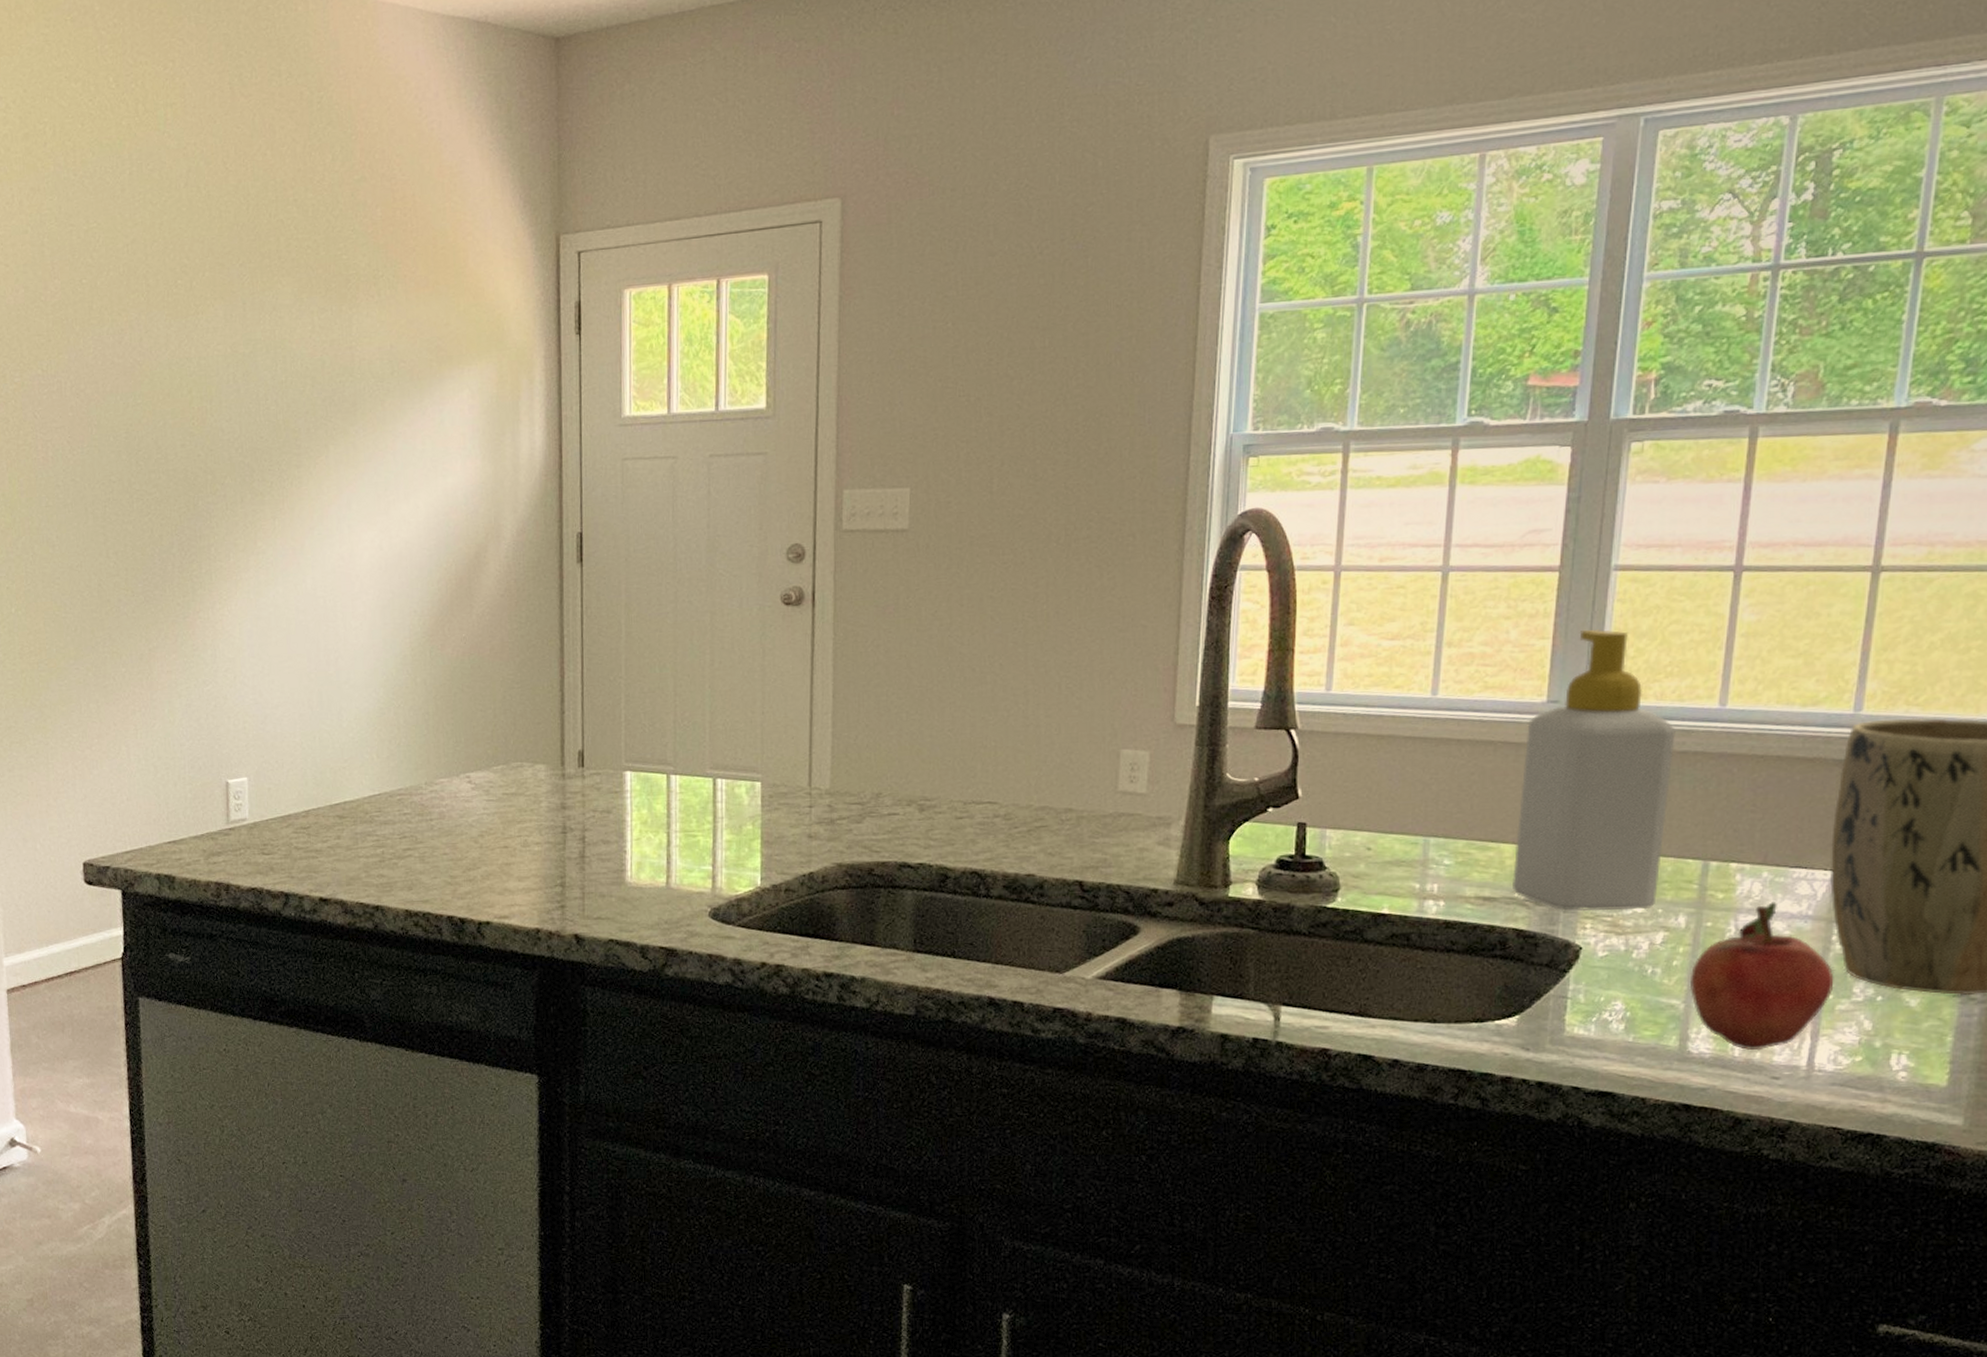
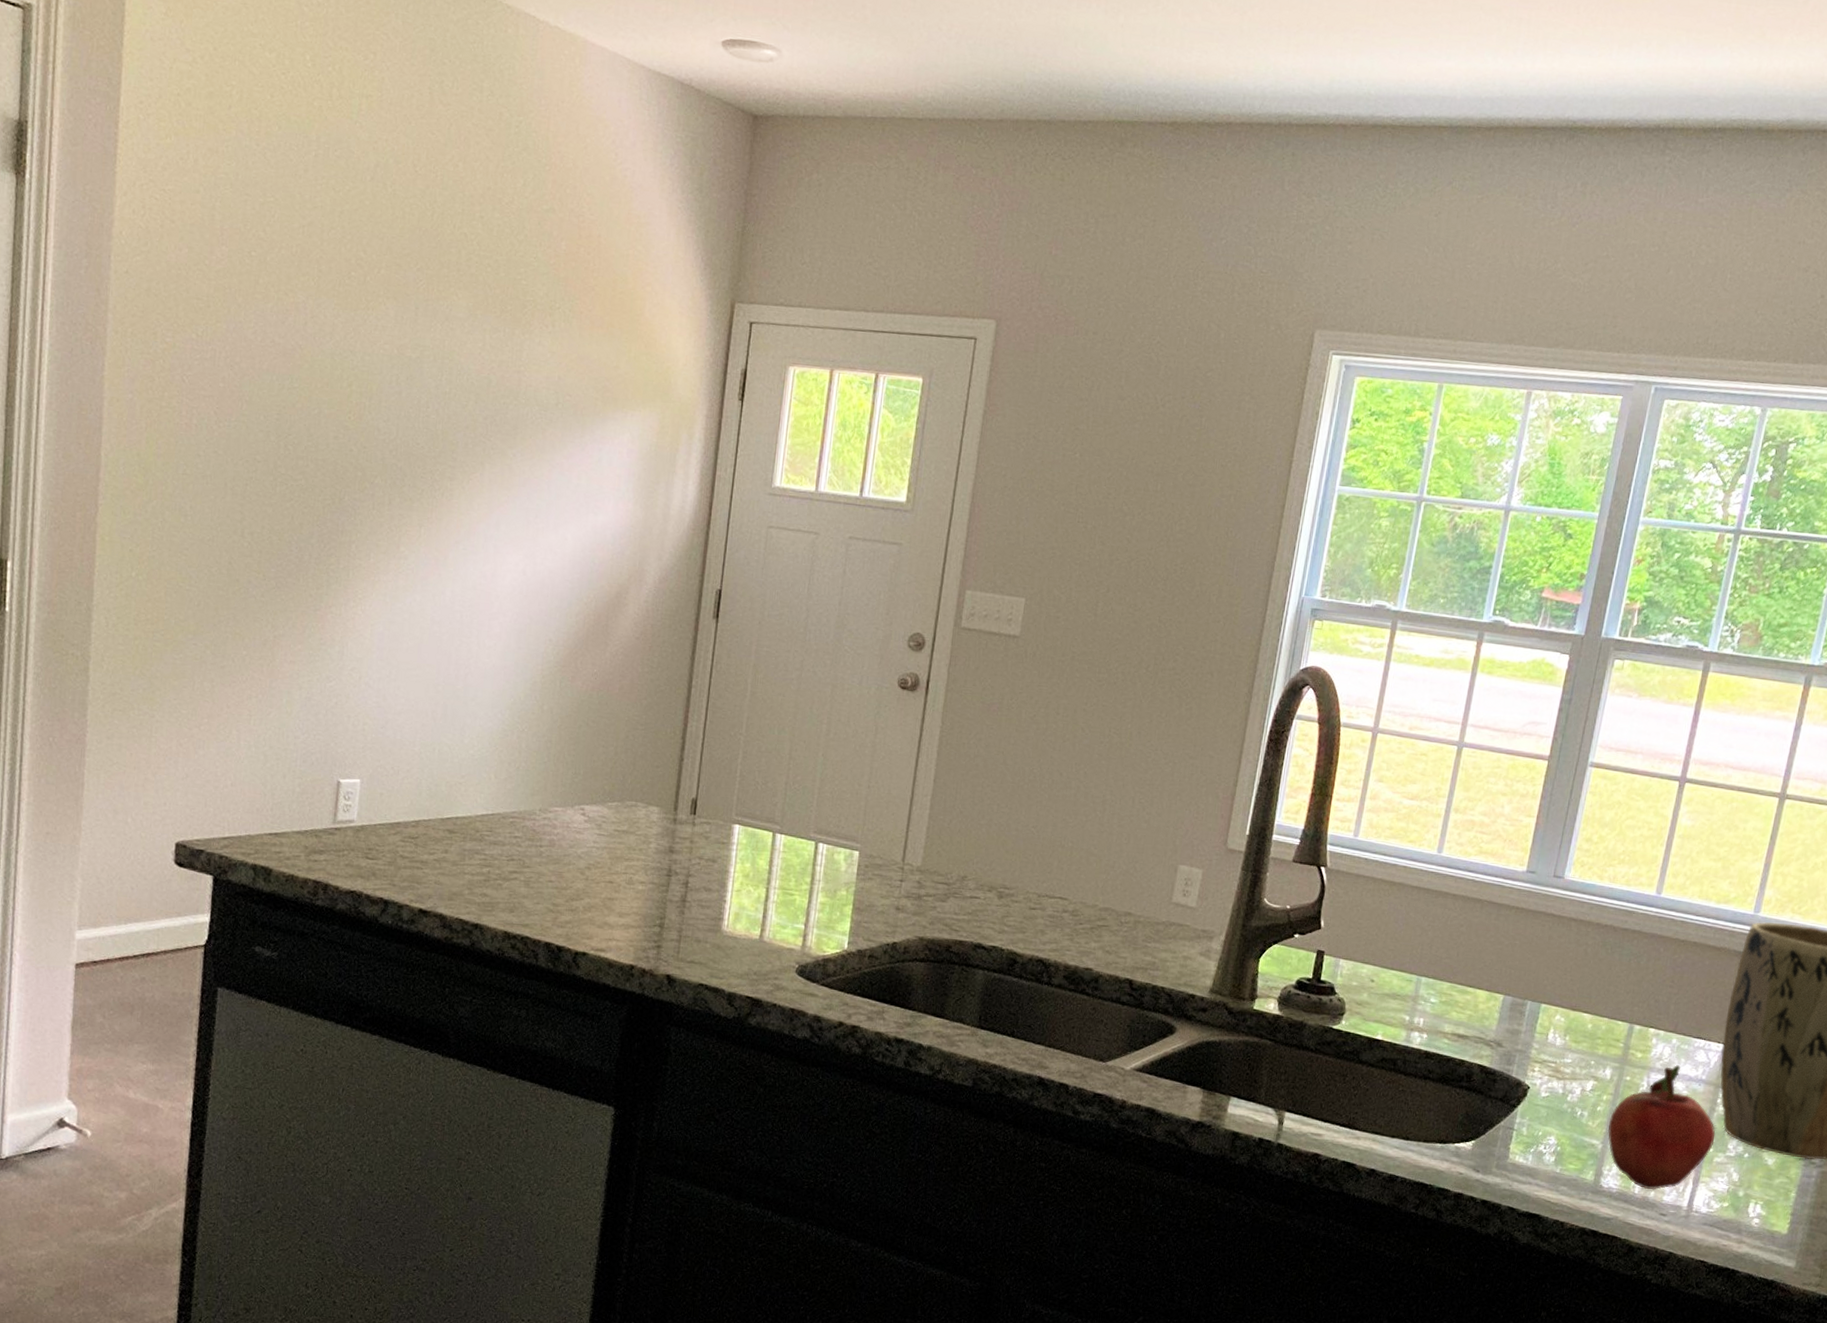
soap bottle: present [1511,629,1675,911] -> none [1481,813,1621,1060]

